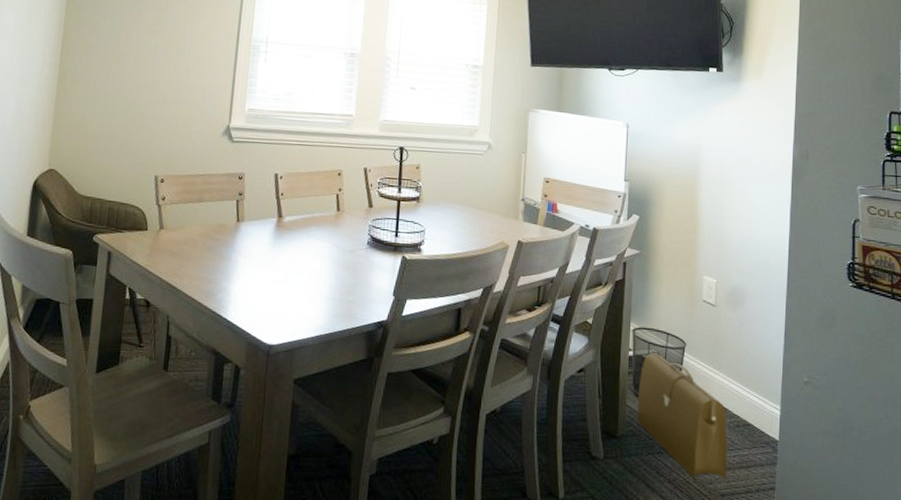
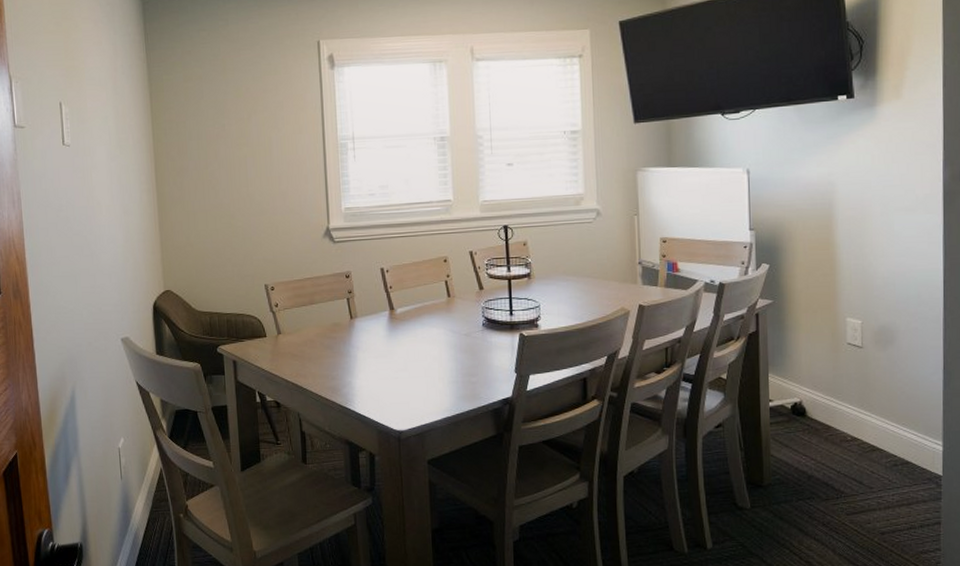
waste bin: present [631,326,687,398] -> none [770,376,833,447]
briefcase: present [637,352,728,481] -> none [782,400,886,521]

